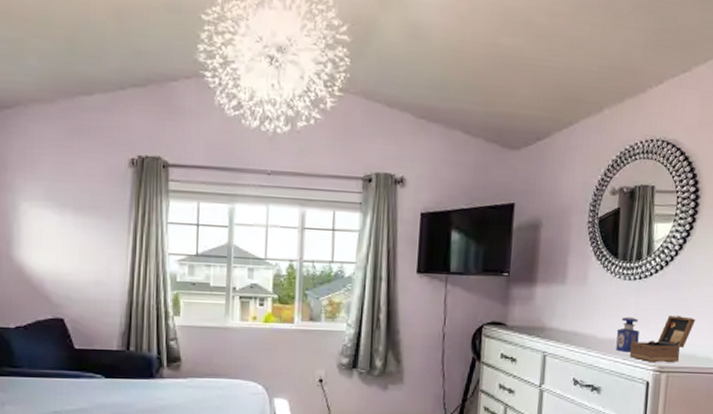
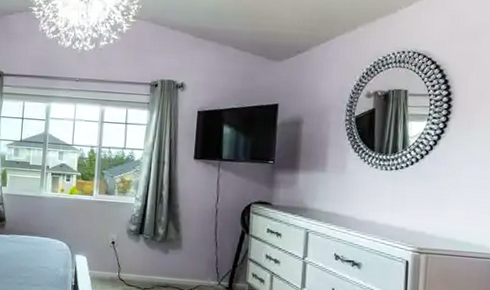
perfume bottle: present [616,316,639,354] -> none [375,202,397,235]
wooden box: present [629,315,696,363] -> none [388,202,454,245]

